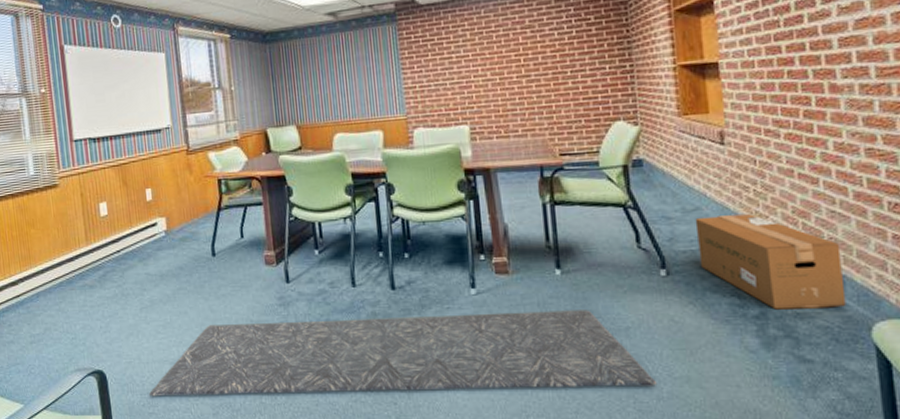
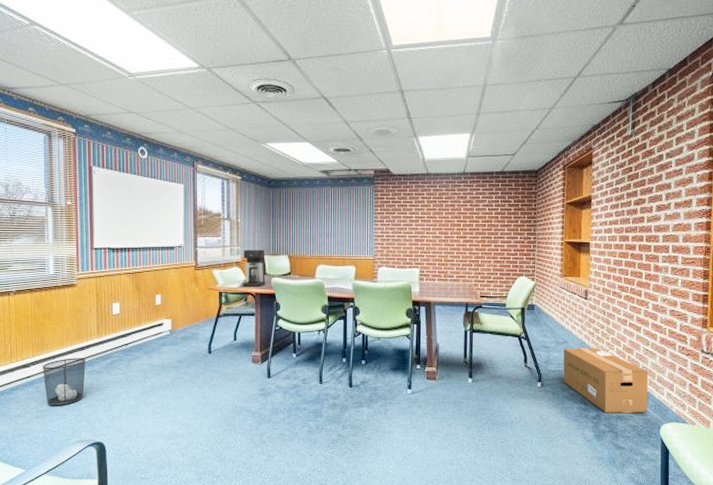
waste bin: none [31,270,78,329] -> present [42,358,86,406]
rug: present [148,310,658,397] -> none [142,408,527,465]
coffee maker: none [242,121,272,170] -> present [243,249,265,287]

